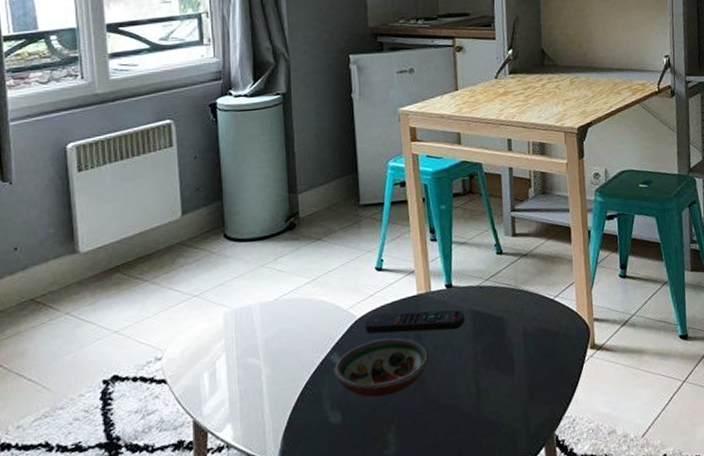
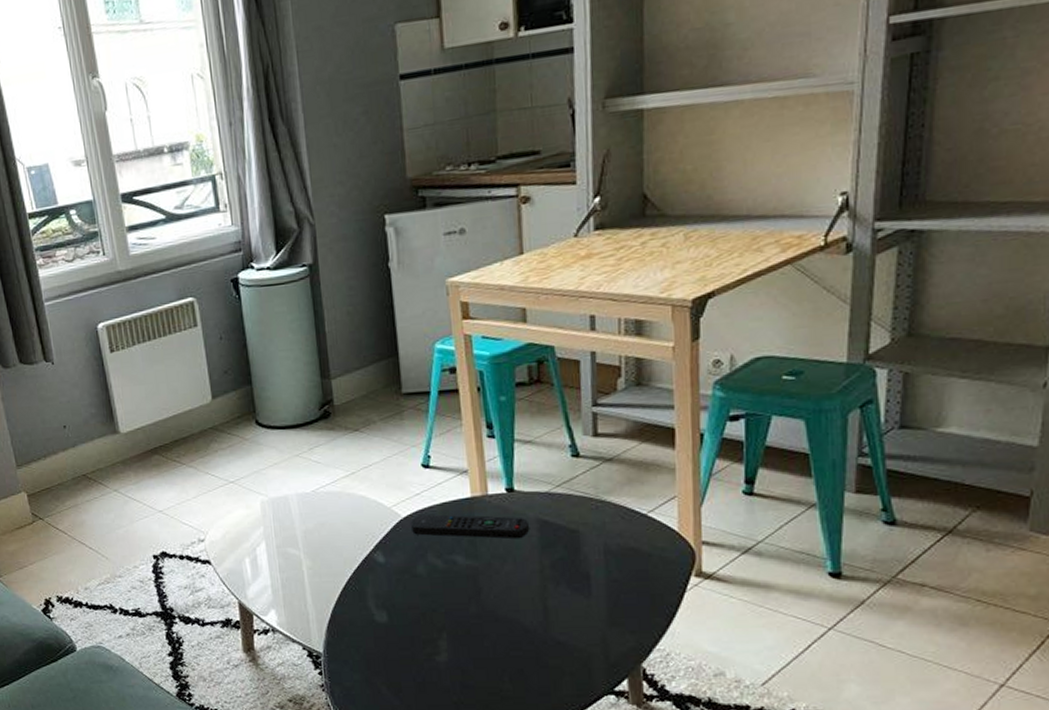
decorative bowl: present [333,338,429,397] -> none [377,541,485,602]

